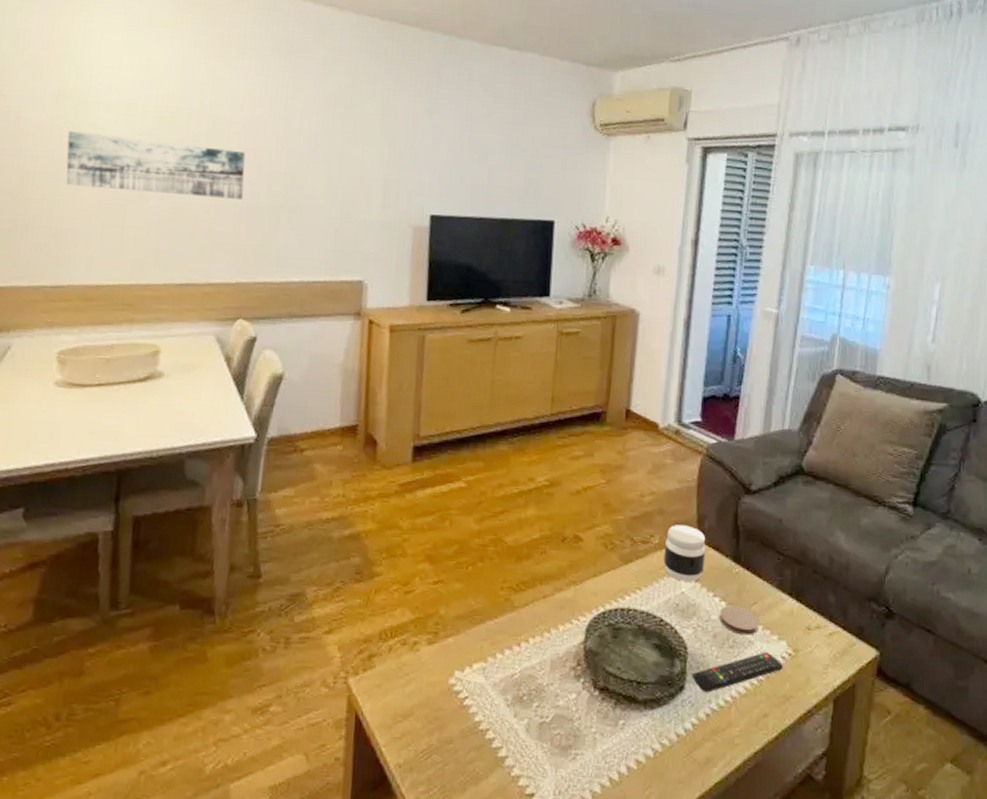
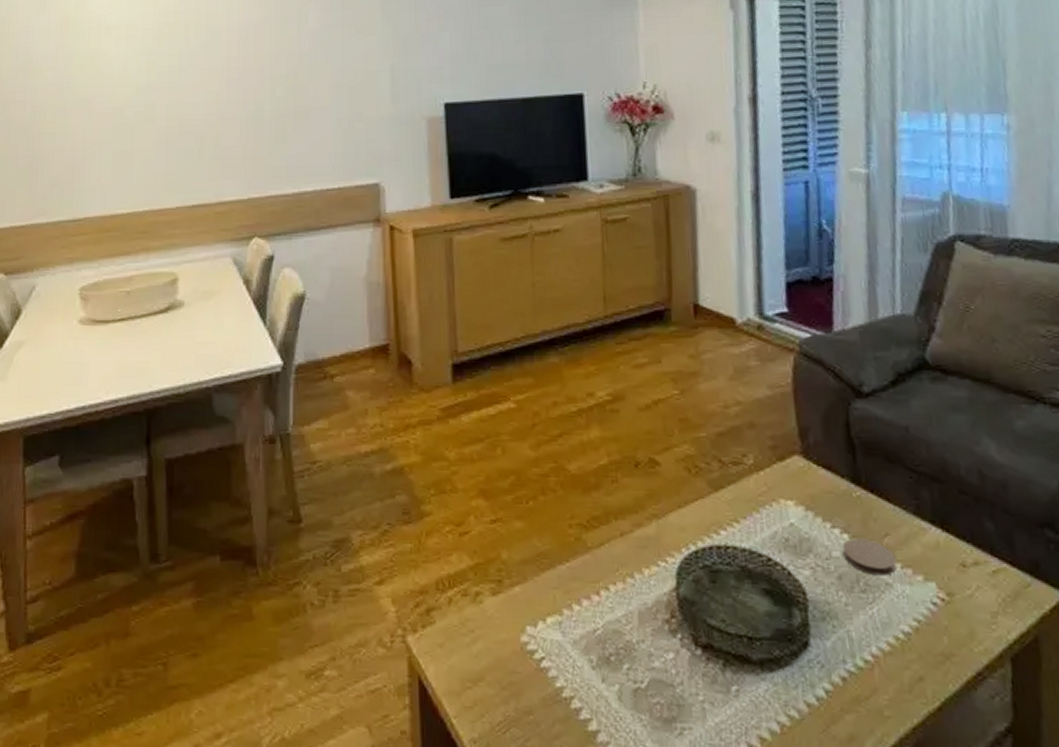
wall art: present [65,131,246,199] -> none [73,59,247,115]
jar: present [663,525,706,582] -> none [761,440,816,510]
remote control: present [692,652,783,693] -> none [816,596,936,650]

